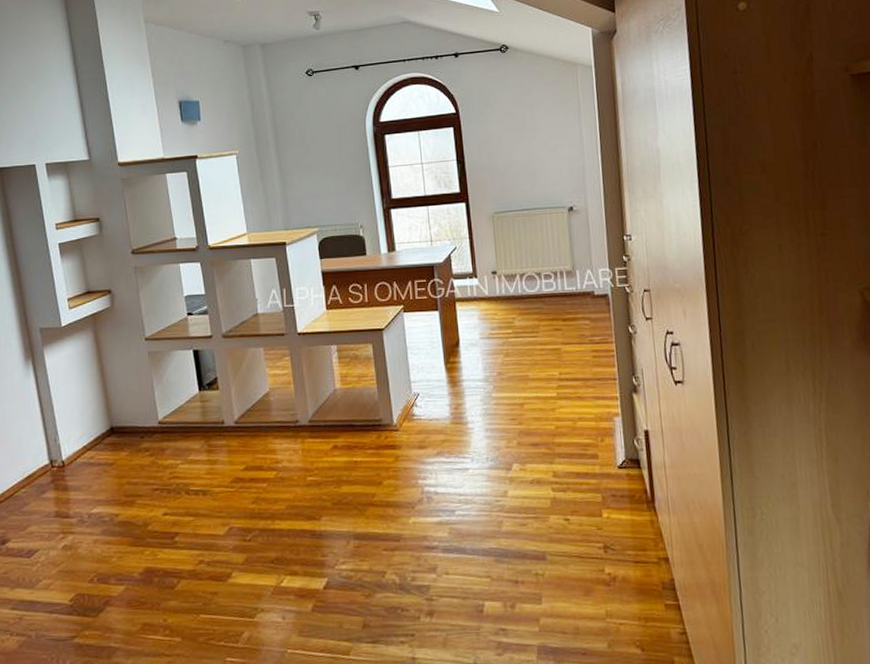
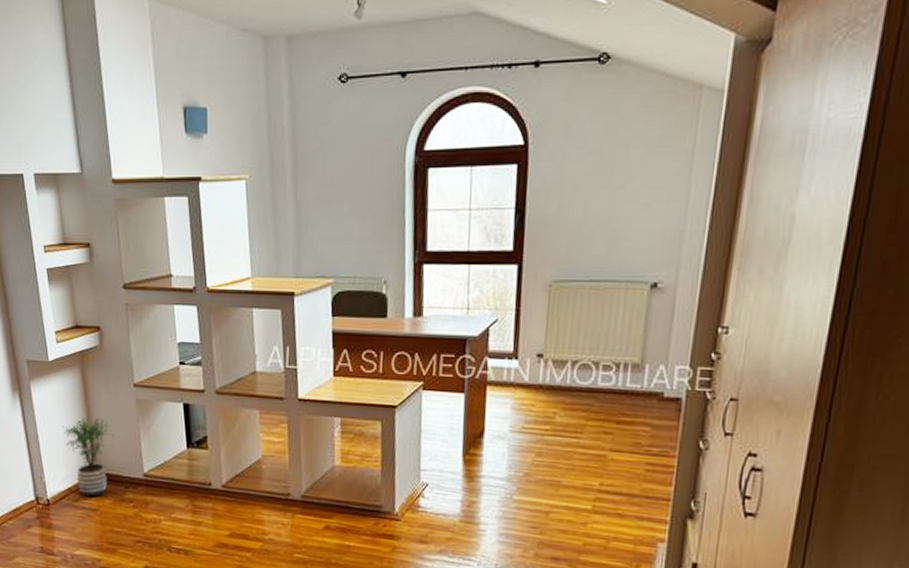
potted plant: none [75,373,130,453] -> present [61,417,116,497]

